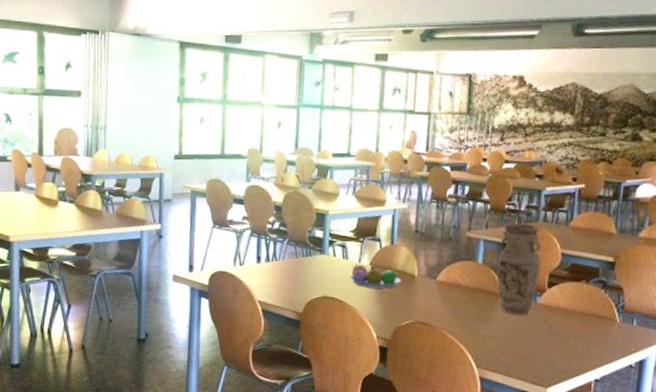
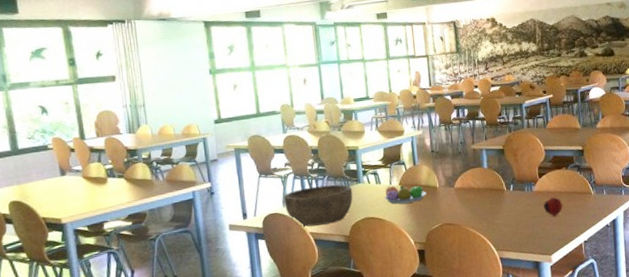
bowl: none [235,248,314,295] -> present [283,184,353,227]
vase: present [497,223,541,316] -> none [498,131,532,204]
apple: none [548,314,574,340] -> present [543,197,563,216]

